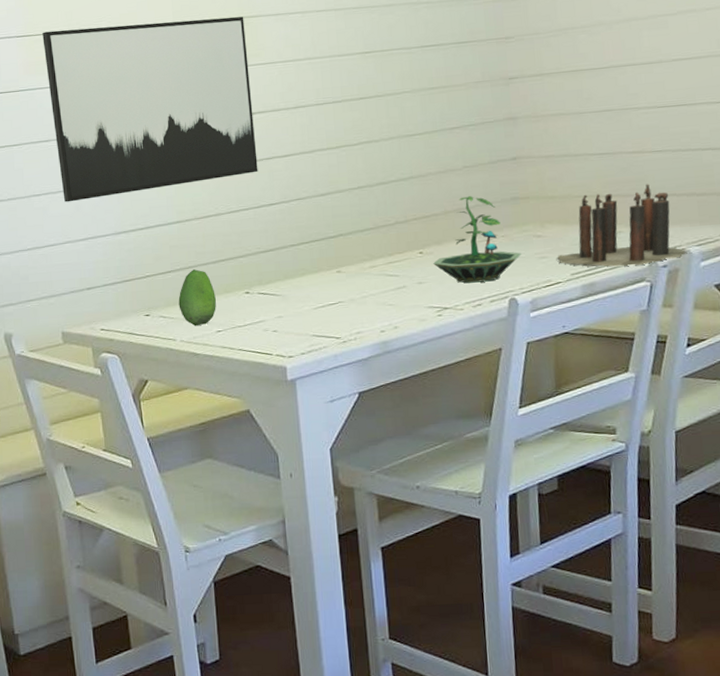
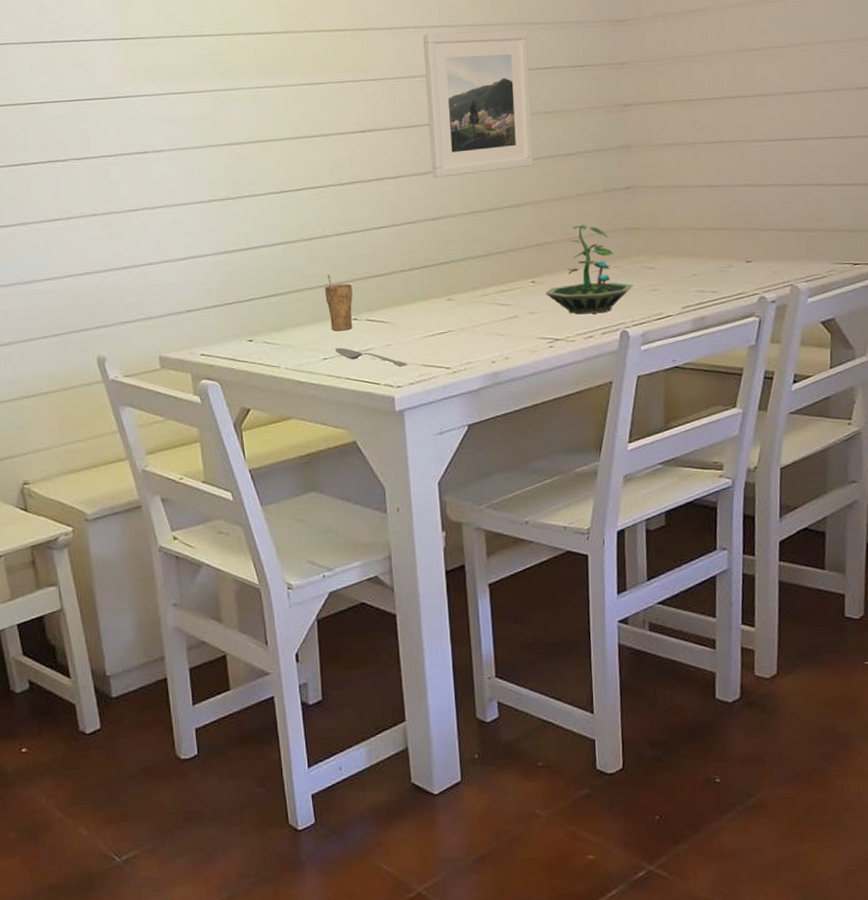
wall art: present [42,16,258,203] -> none [140,28,368,219]
fruit: present [178,269,216,327] -> none [283,293,323,354]
cup: none [218,250,245,305] -> present [325,274,353,331]
spoon: none [227,320,299,337] -> present [334,347,408,367]
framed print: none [310,10,420,156] -> present [423,30,534,178]
candle: present [557,184,688,267] -> none [668,218,796,301]

